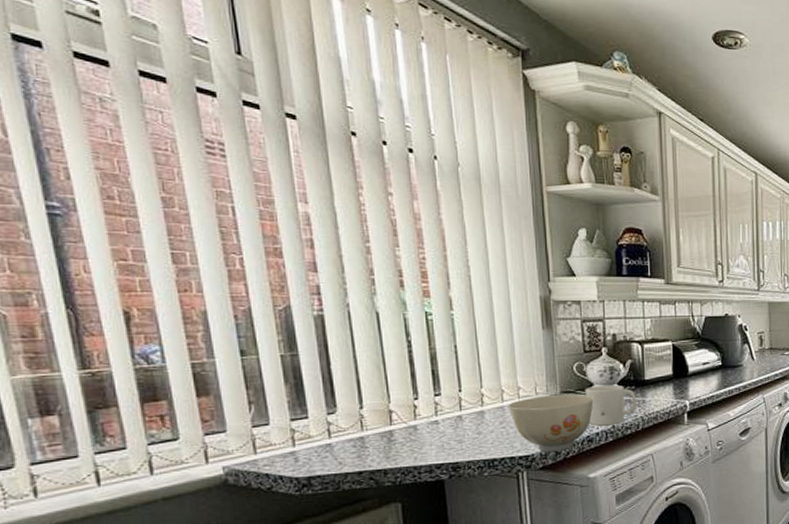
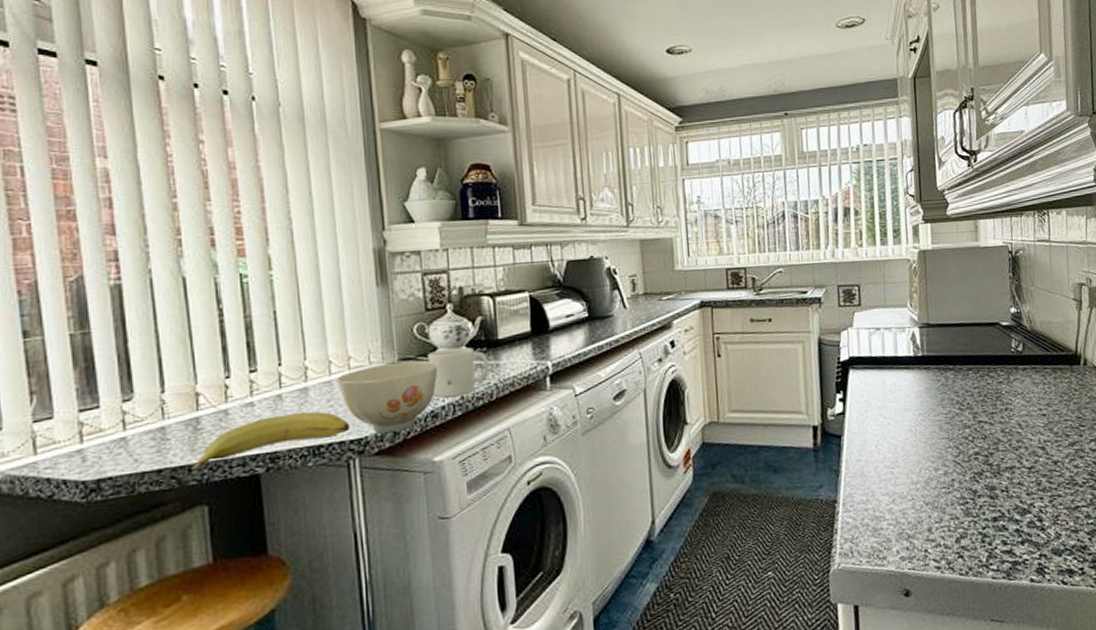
fruit: none [386,431,519,474] -> present [191,411,350,471]

